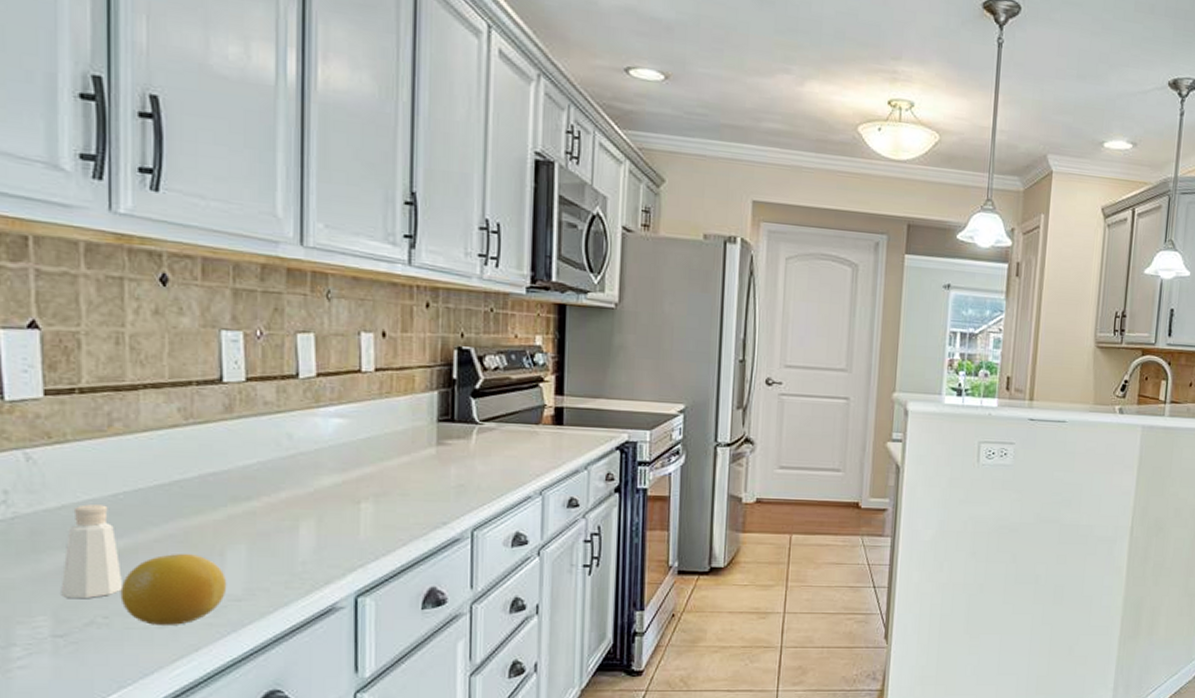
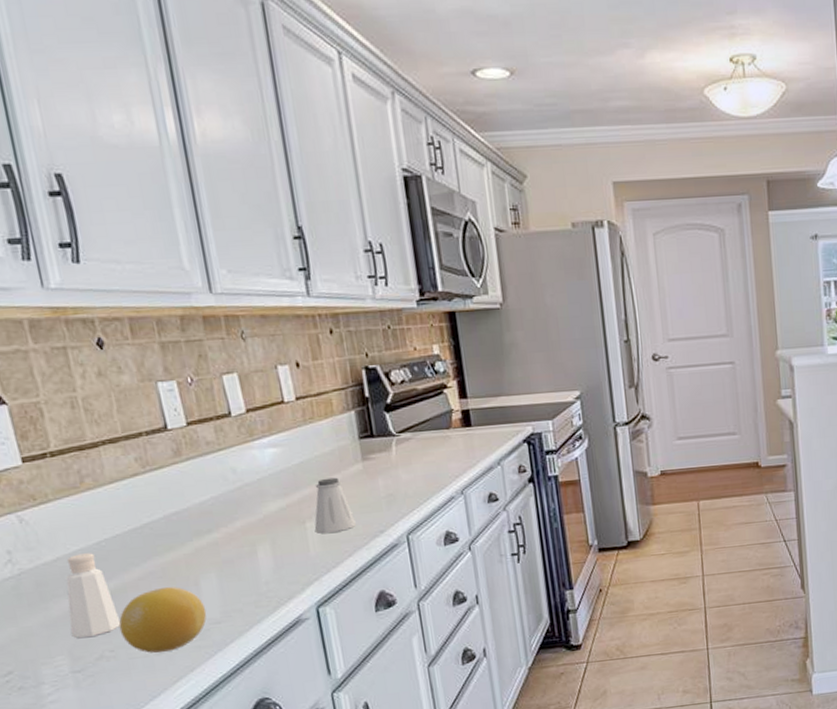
saltshaker: none [369,458,418,519] -> present [314,477,357,534]

